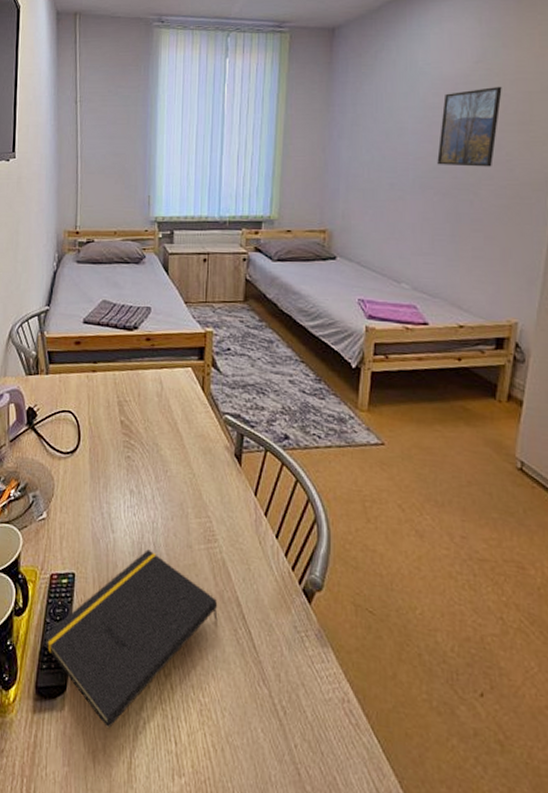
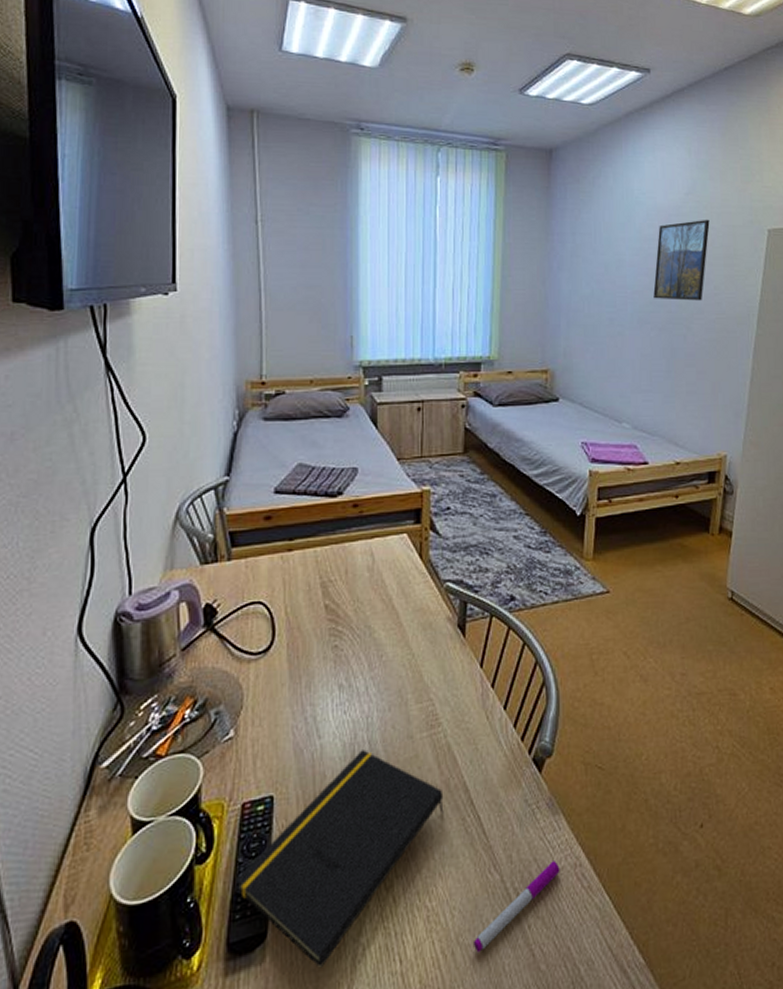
pen: none [241,690,328,756] -> present [472,861,560,953]

